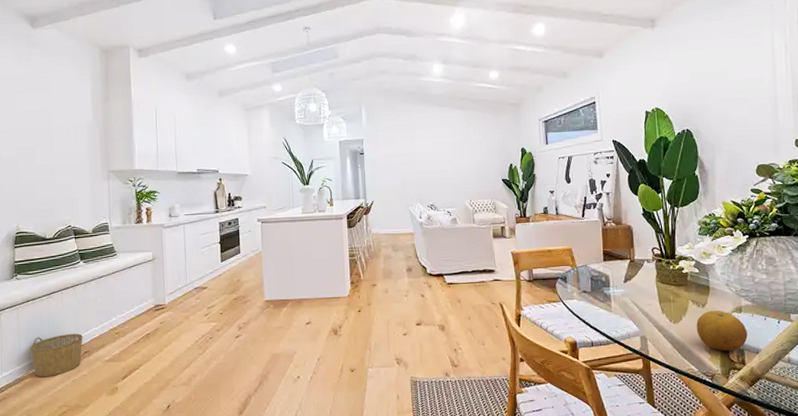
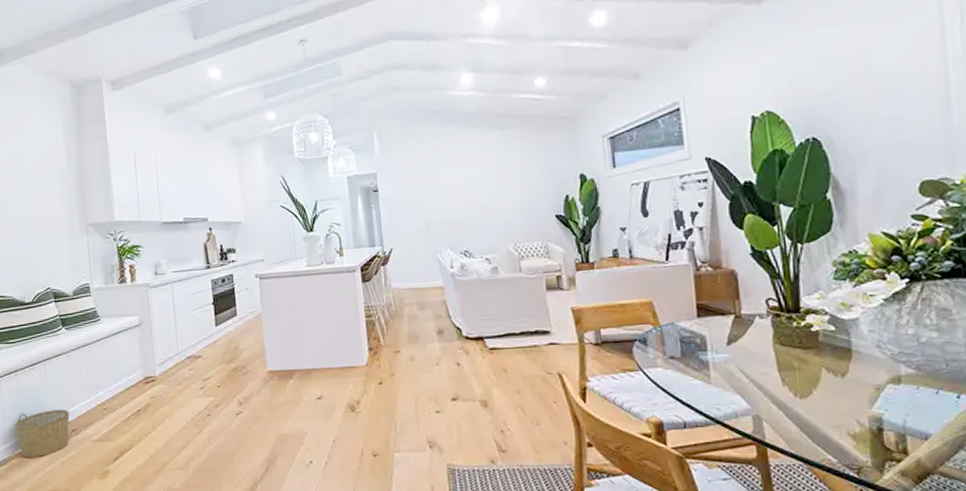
fruit: present [696,310,748,352] -> none [833,380,911,437]

